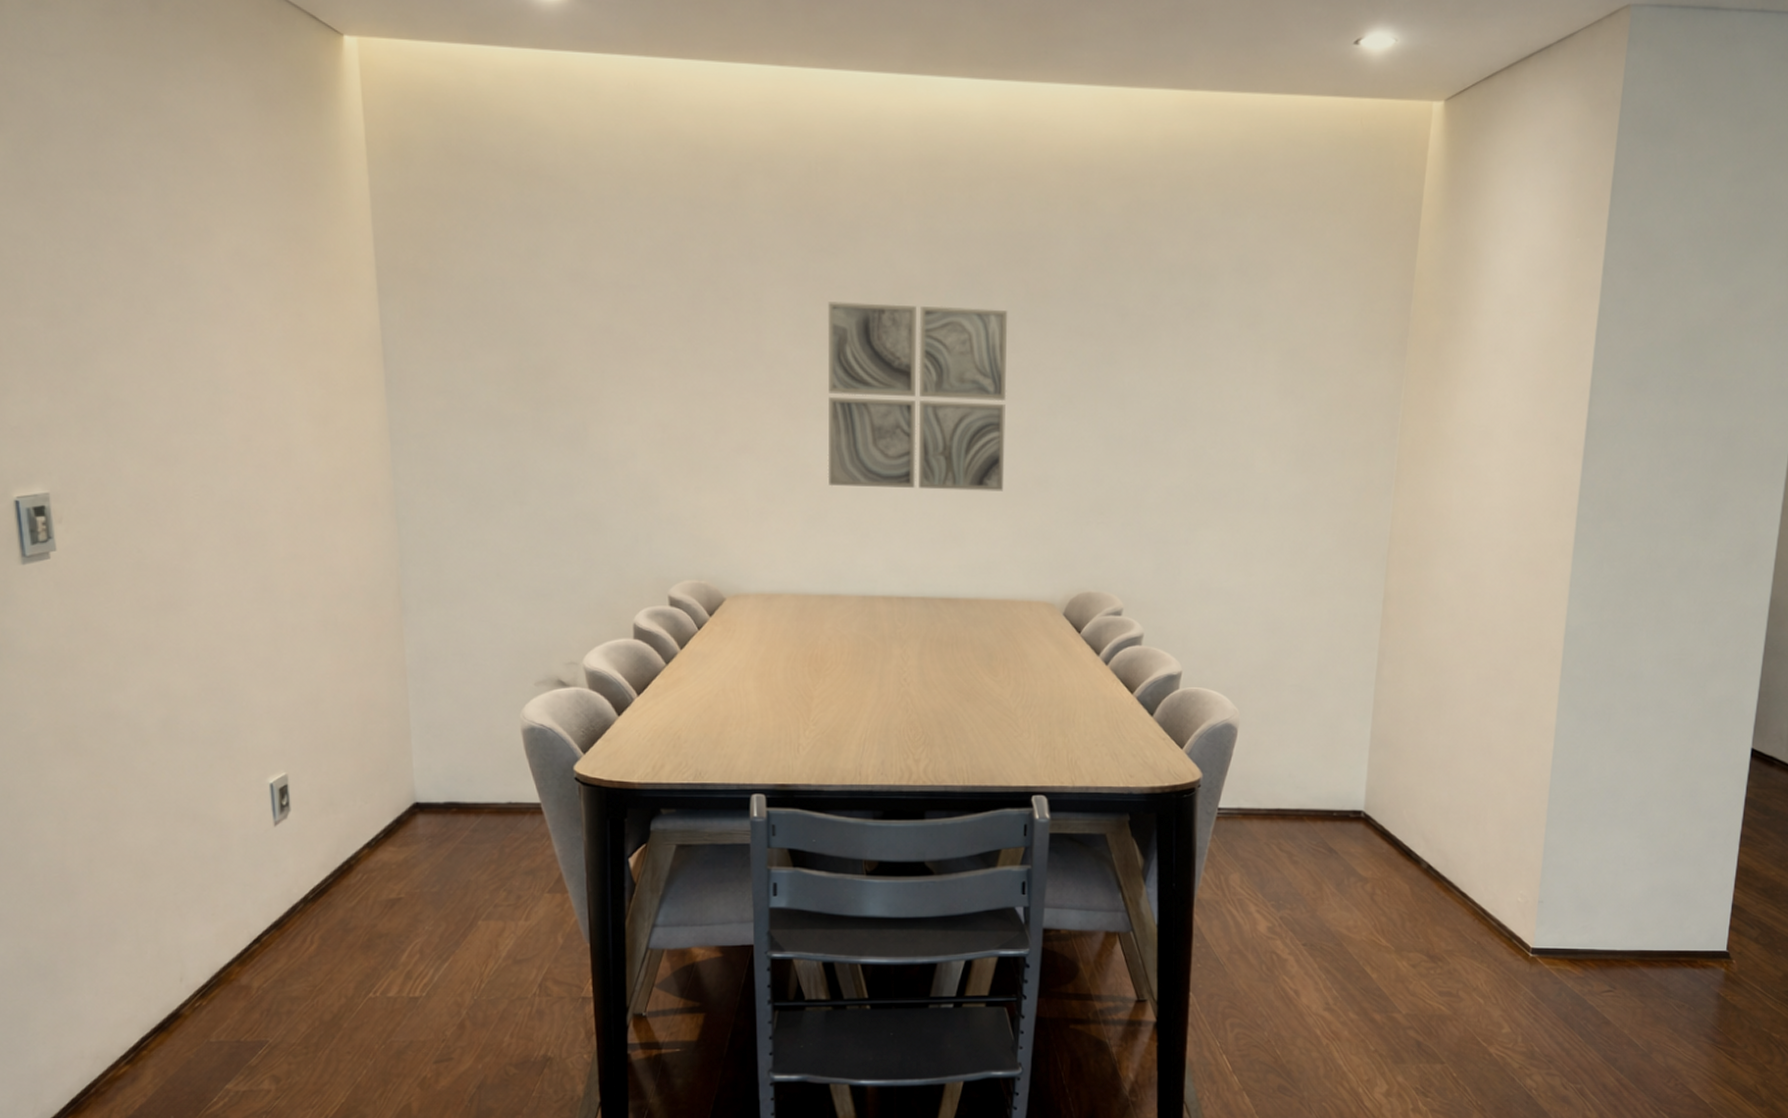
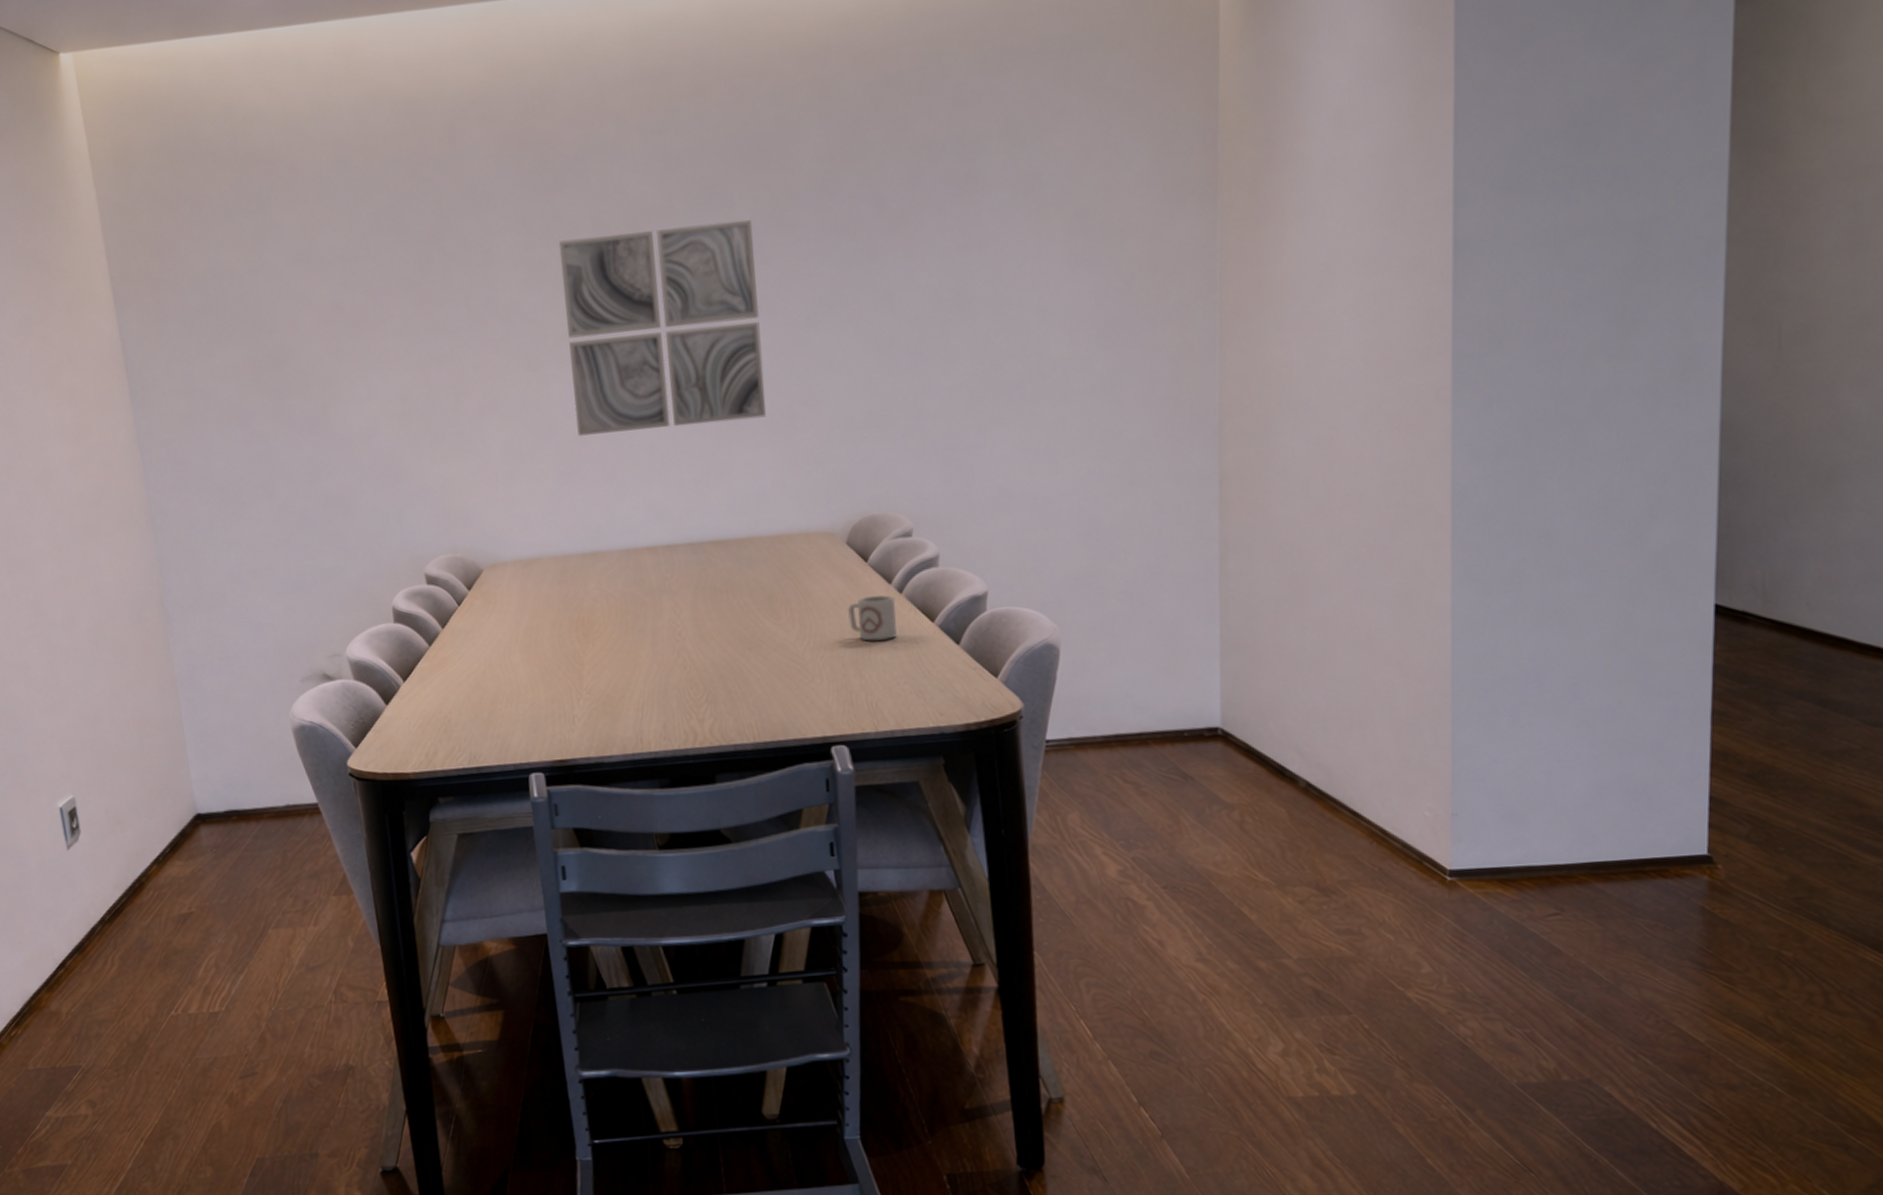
cup: none [1058,664,1102,705] -> present [847,594,897,641]

